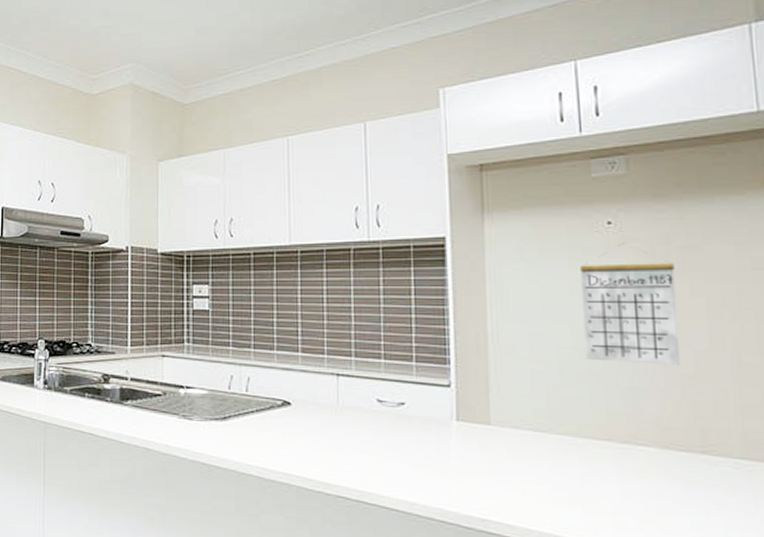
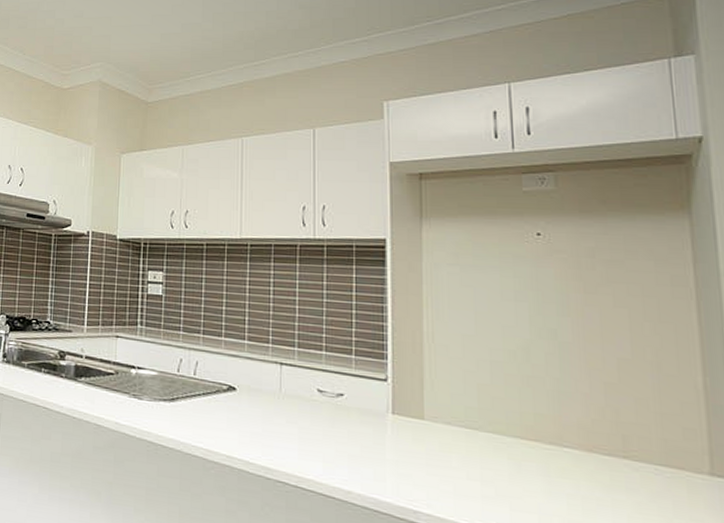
calendar: present [580,243,681,365] -> none [511,254,605,372]

